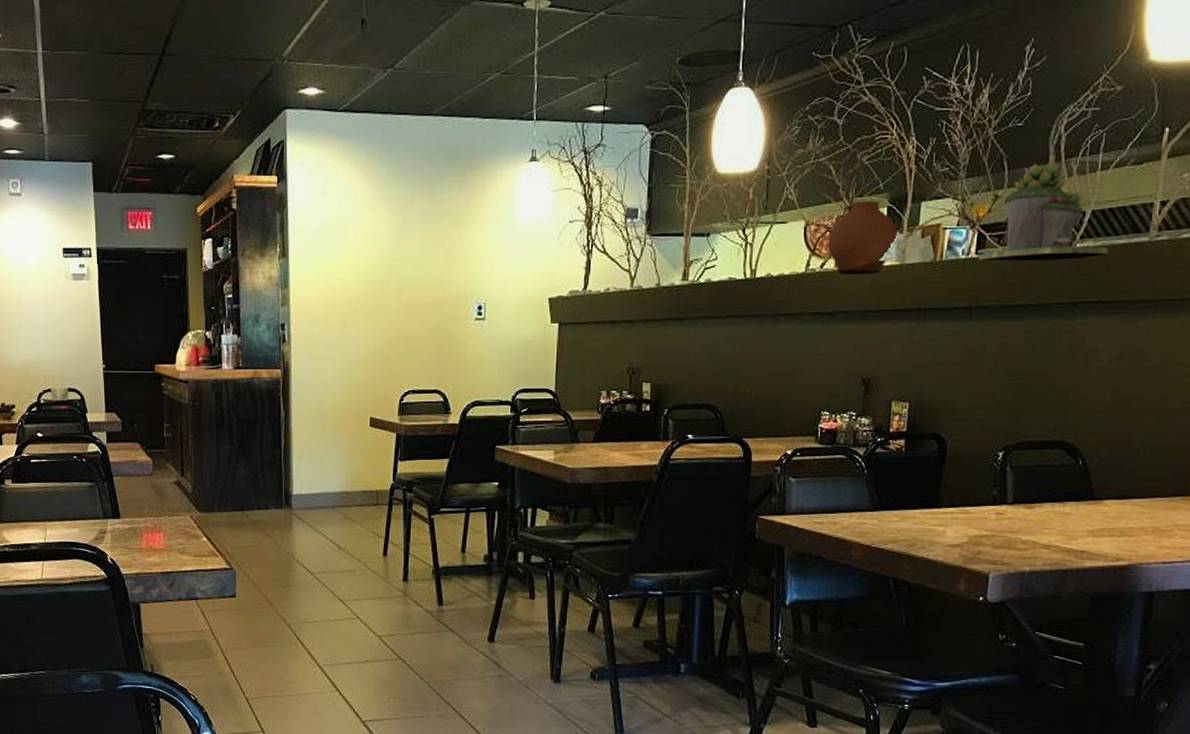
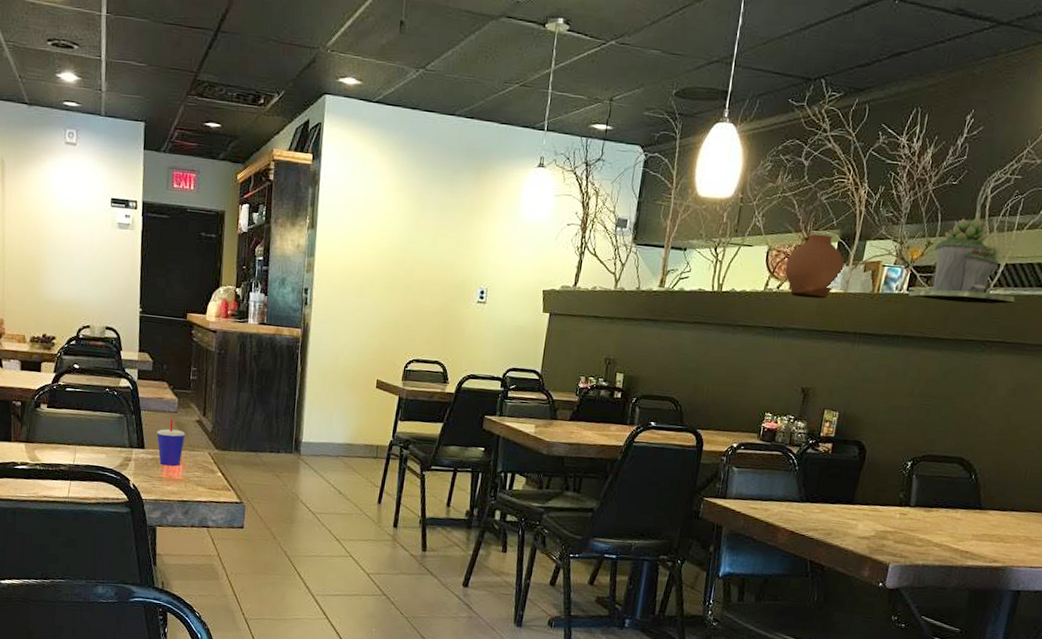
beverage cup: none [132,482,163,535] -> present [157,419,185,467]

